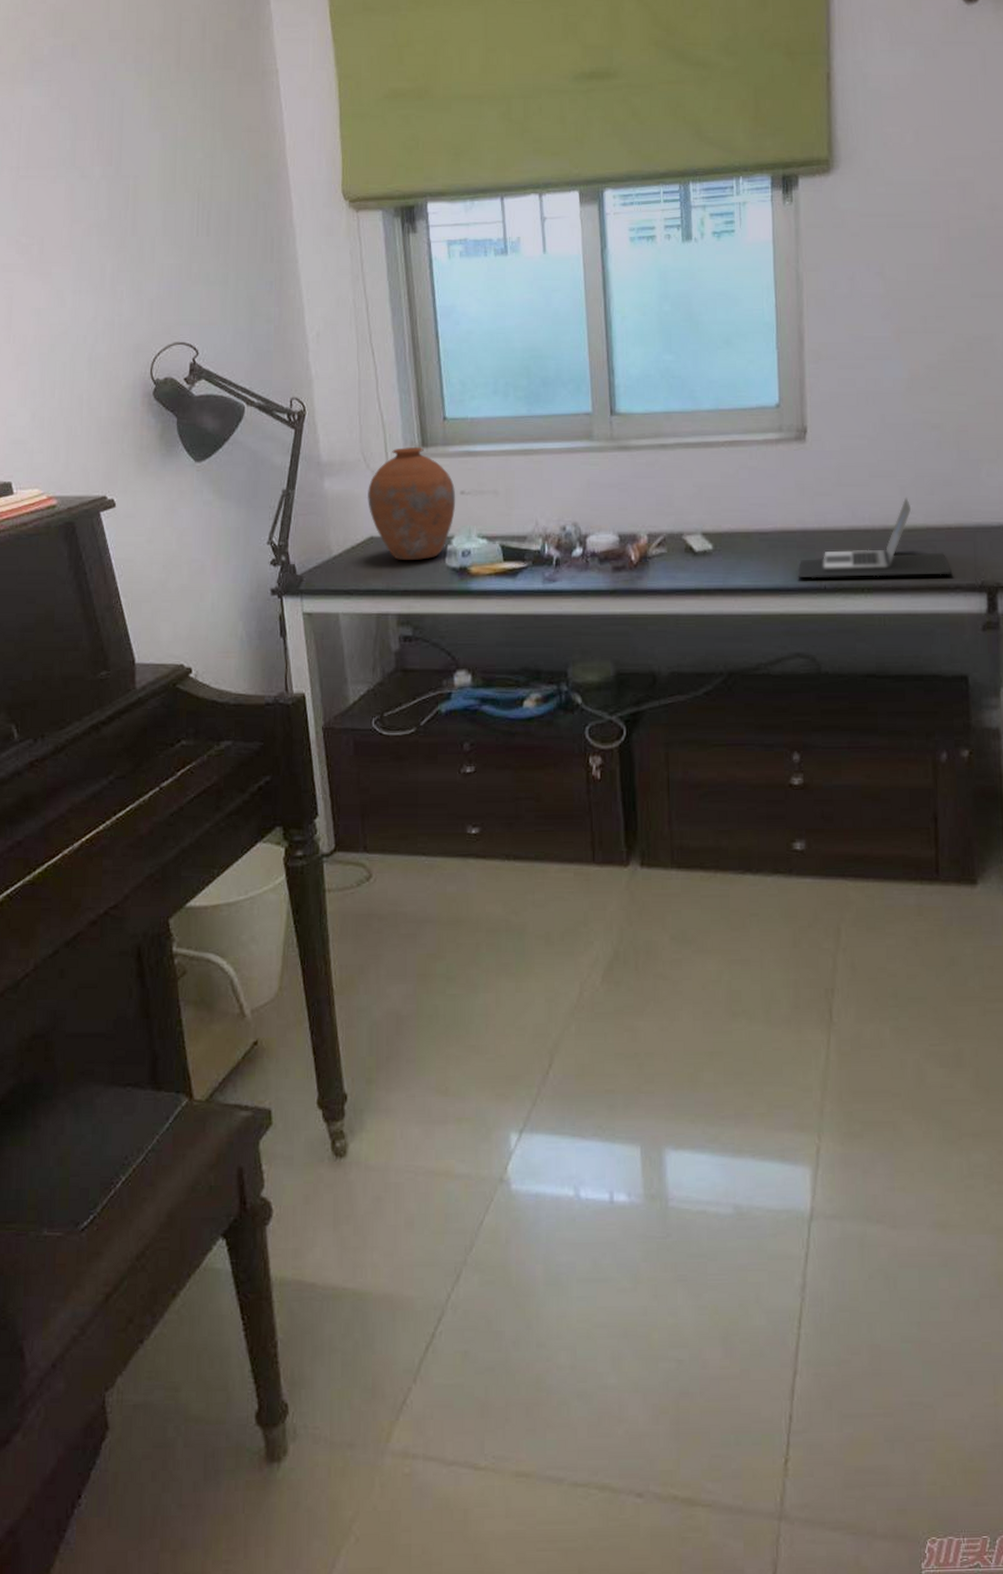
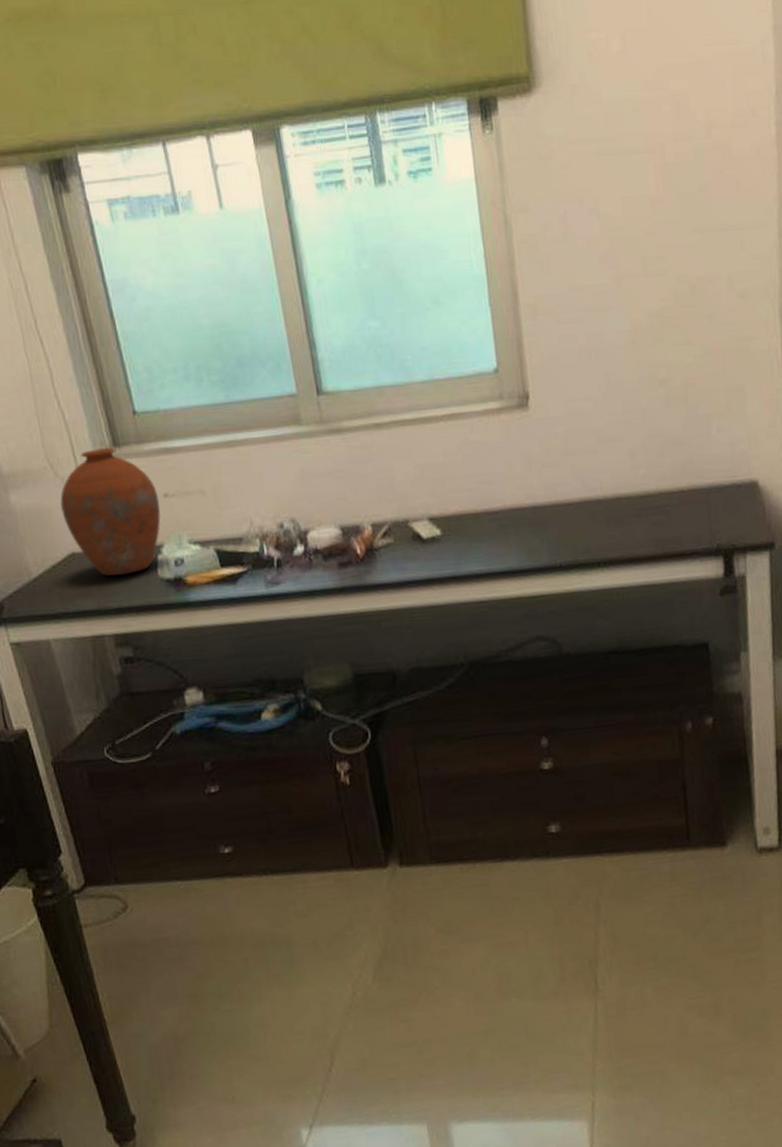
laptop: present [797,497,953,578] -> none [531,461,688,557]

